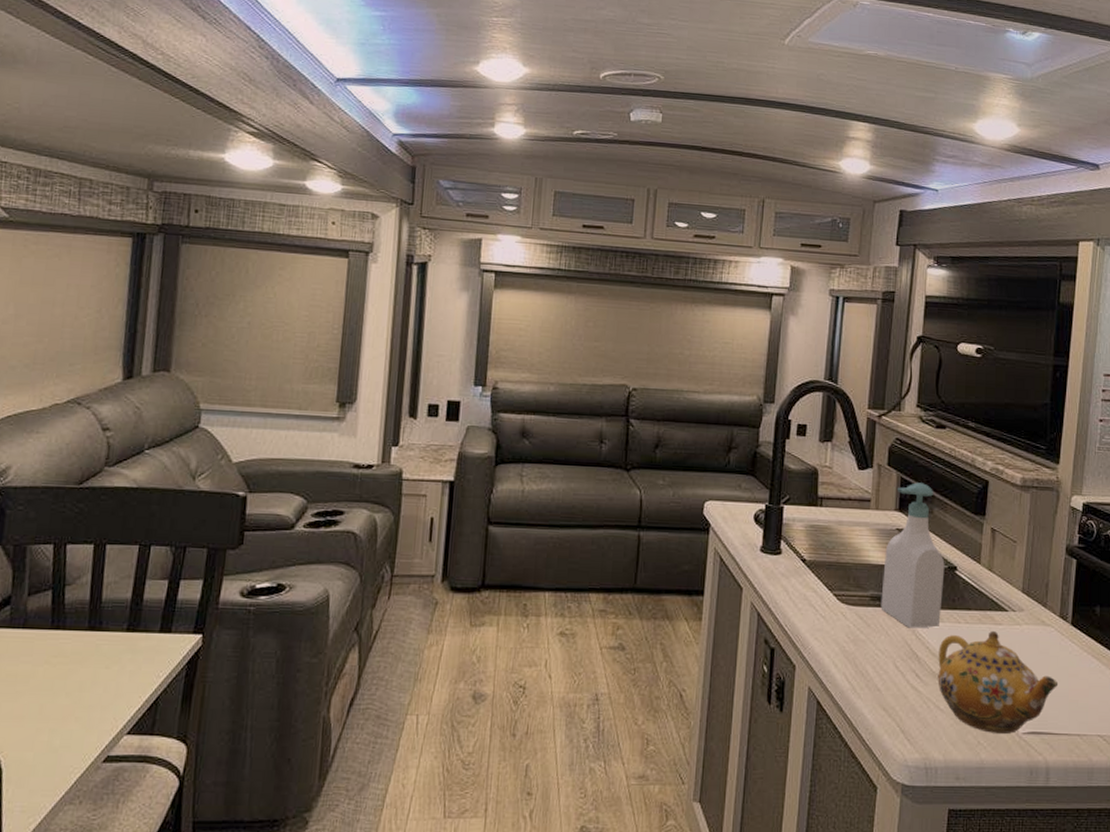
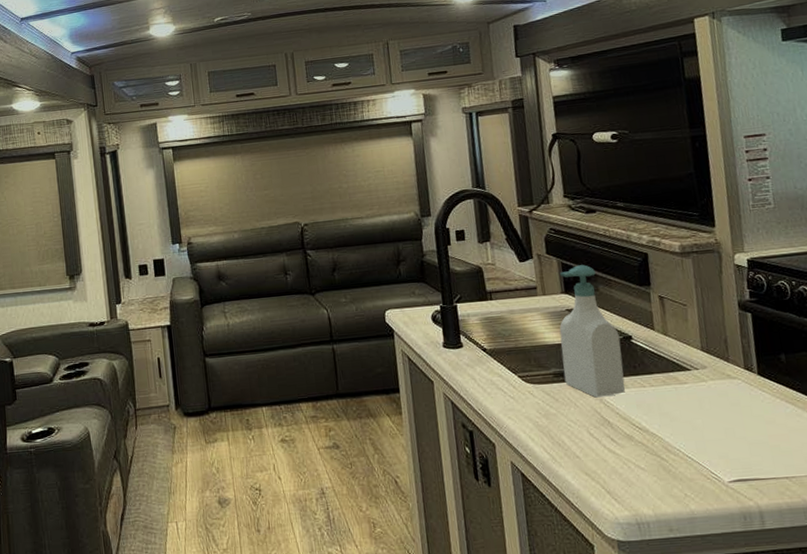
teapot: present [937,631,1059,734] -> none [628,390,757,485]

